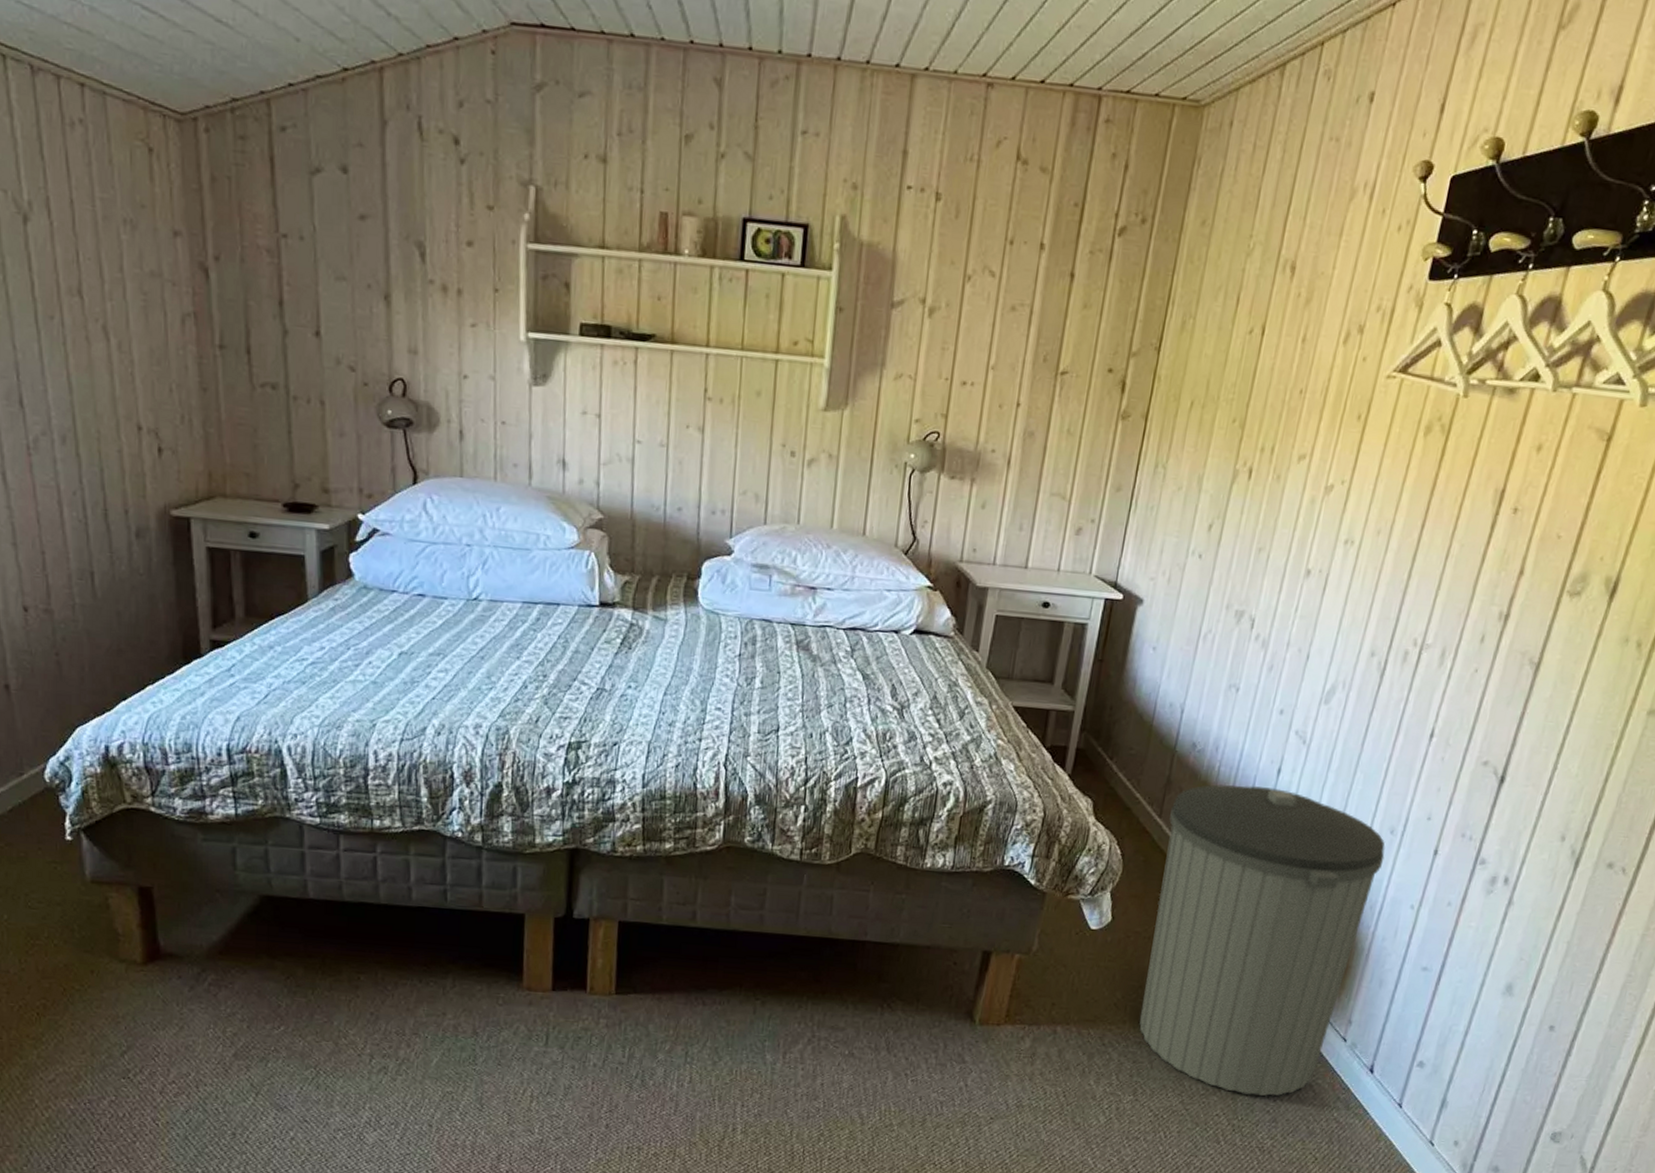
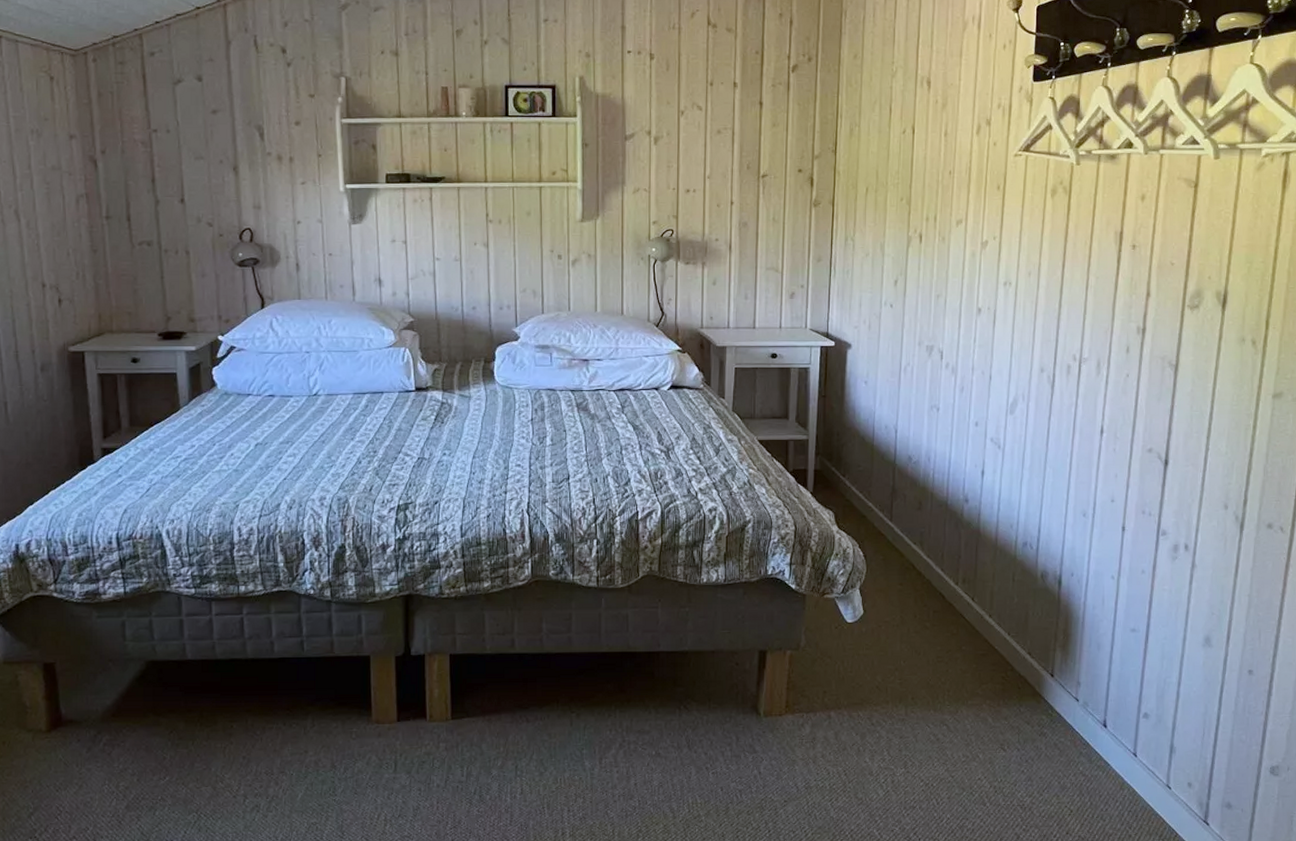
trash can: present [1139,784,1386,1096] -> none [899,487,1082,758]

